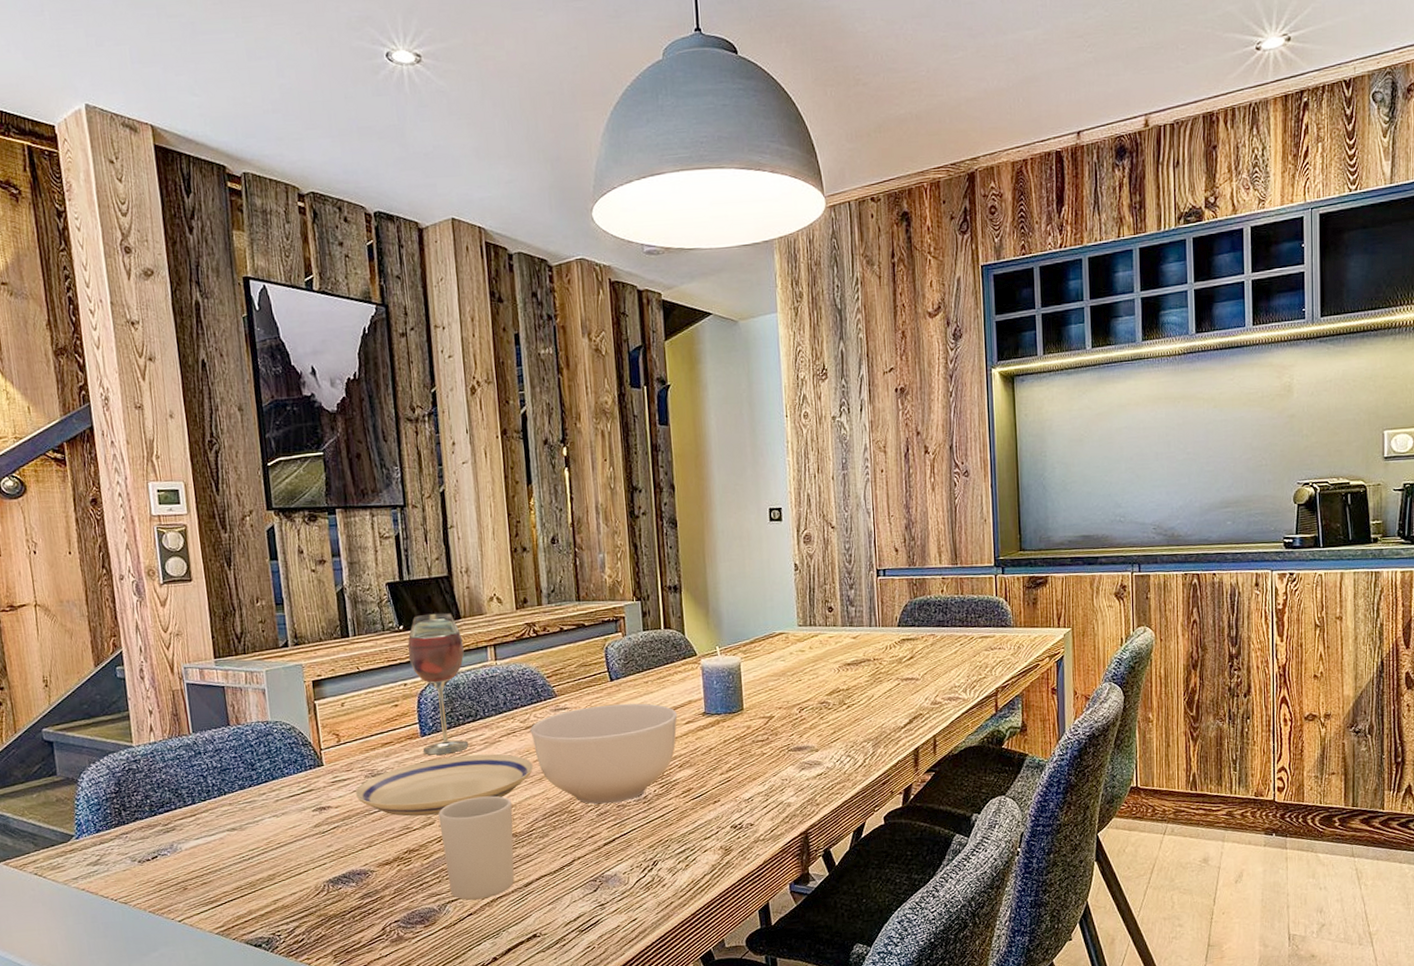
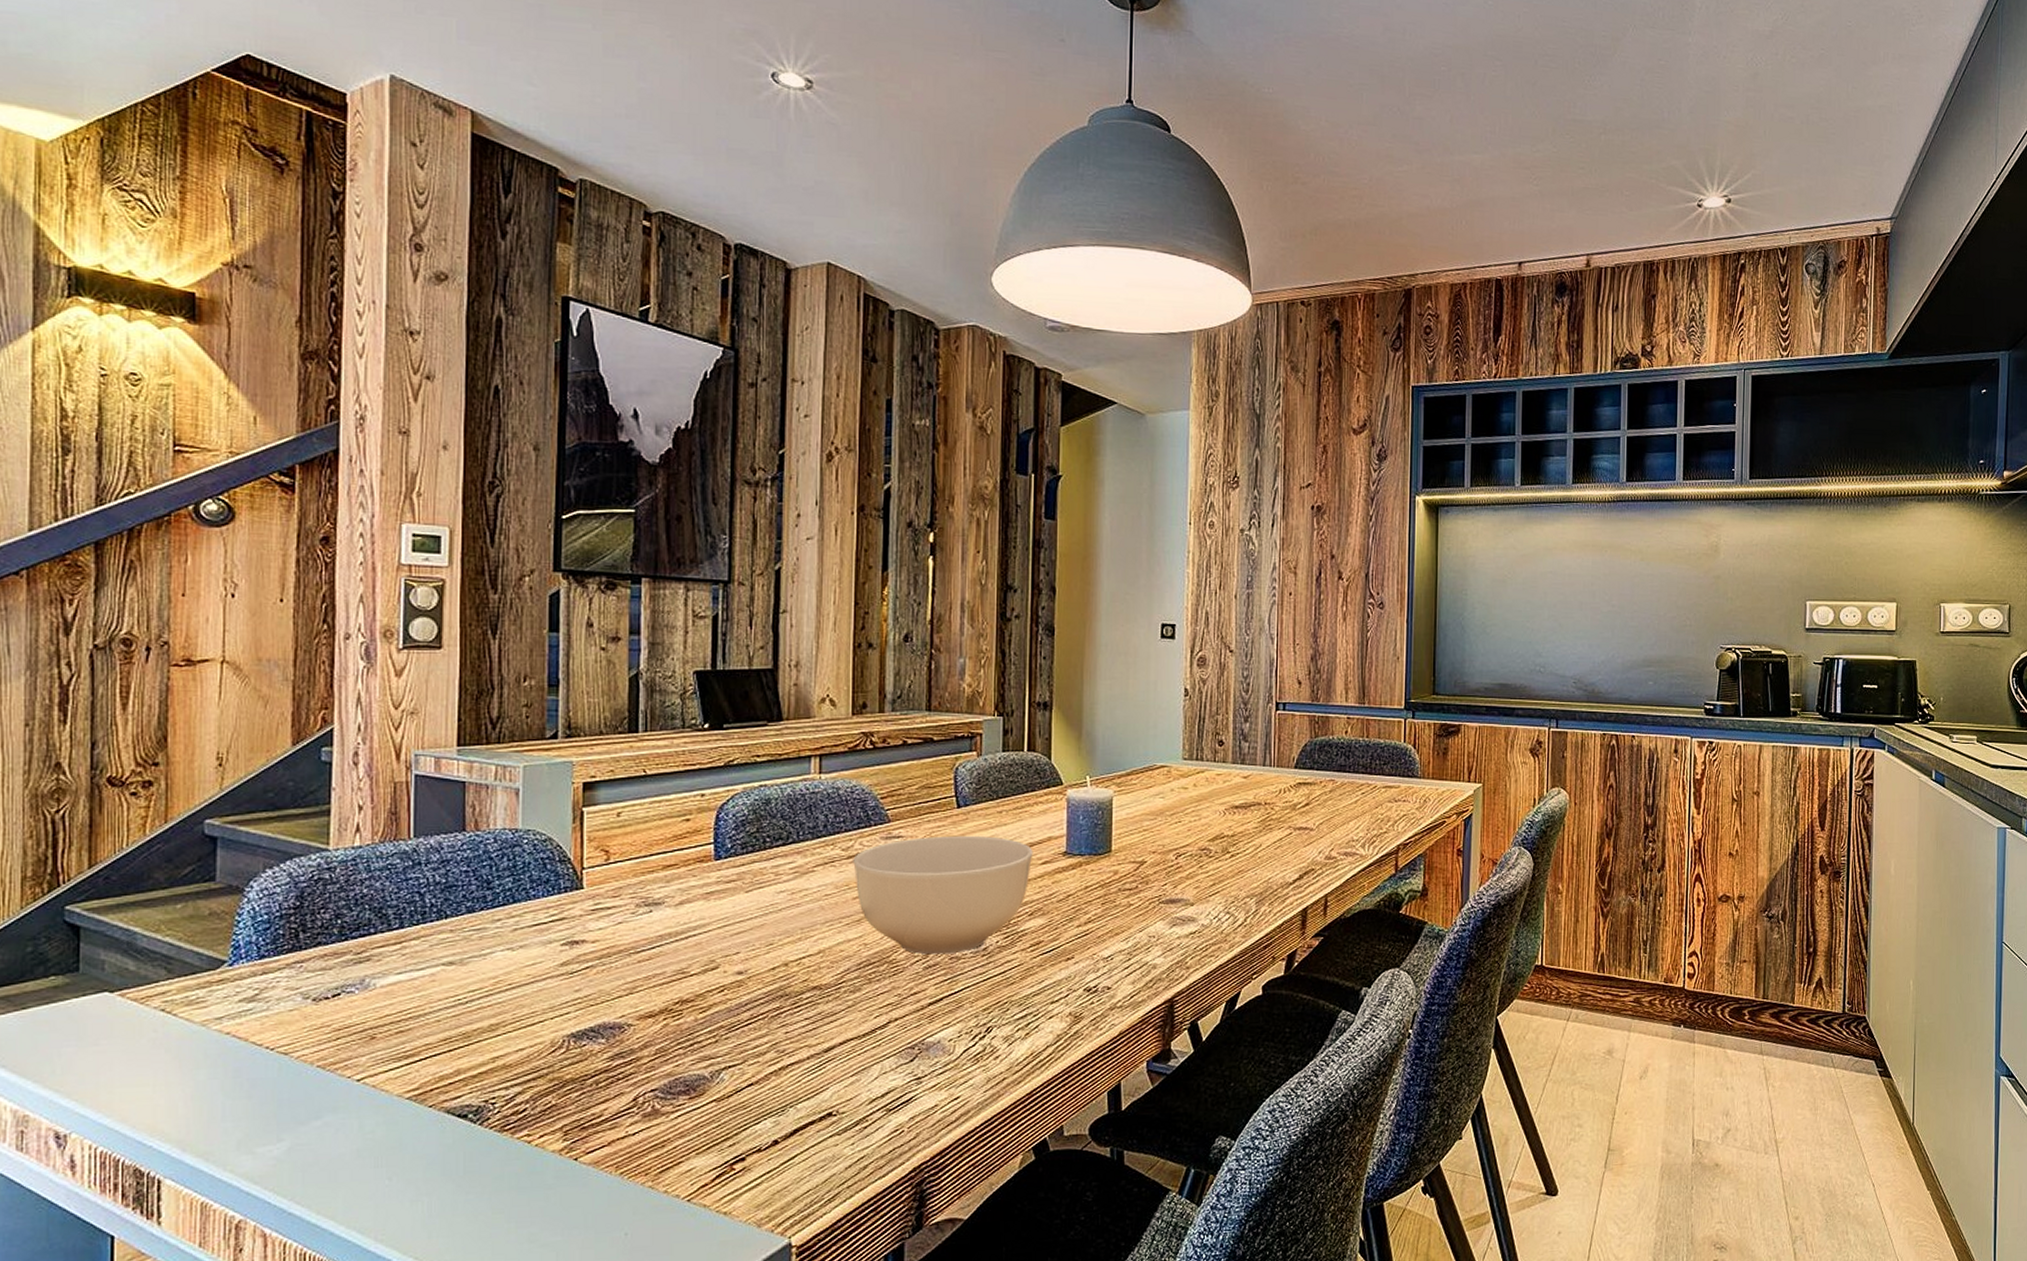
plate: present [355,754,534,817] -> none [620,886,853,958]
wineglass: present [407,612,469,755] -> none [711,712,782,883]
mug: present [438,795,515,900] -> none [725,937,819,1066]

